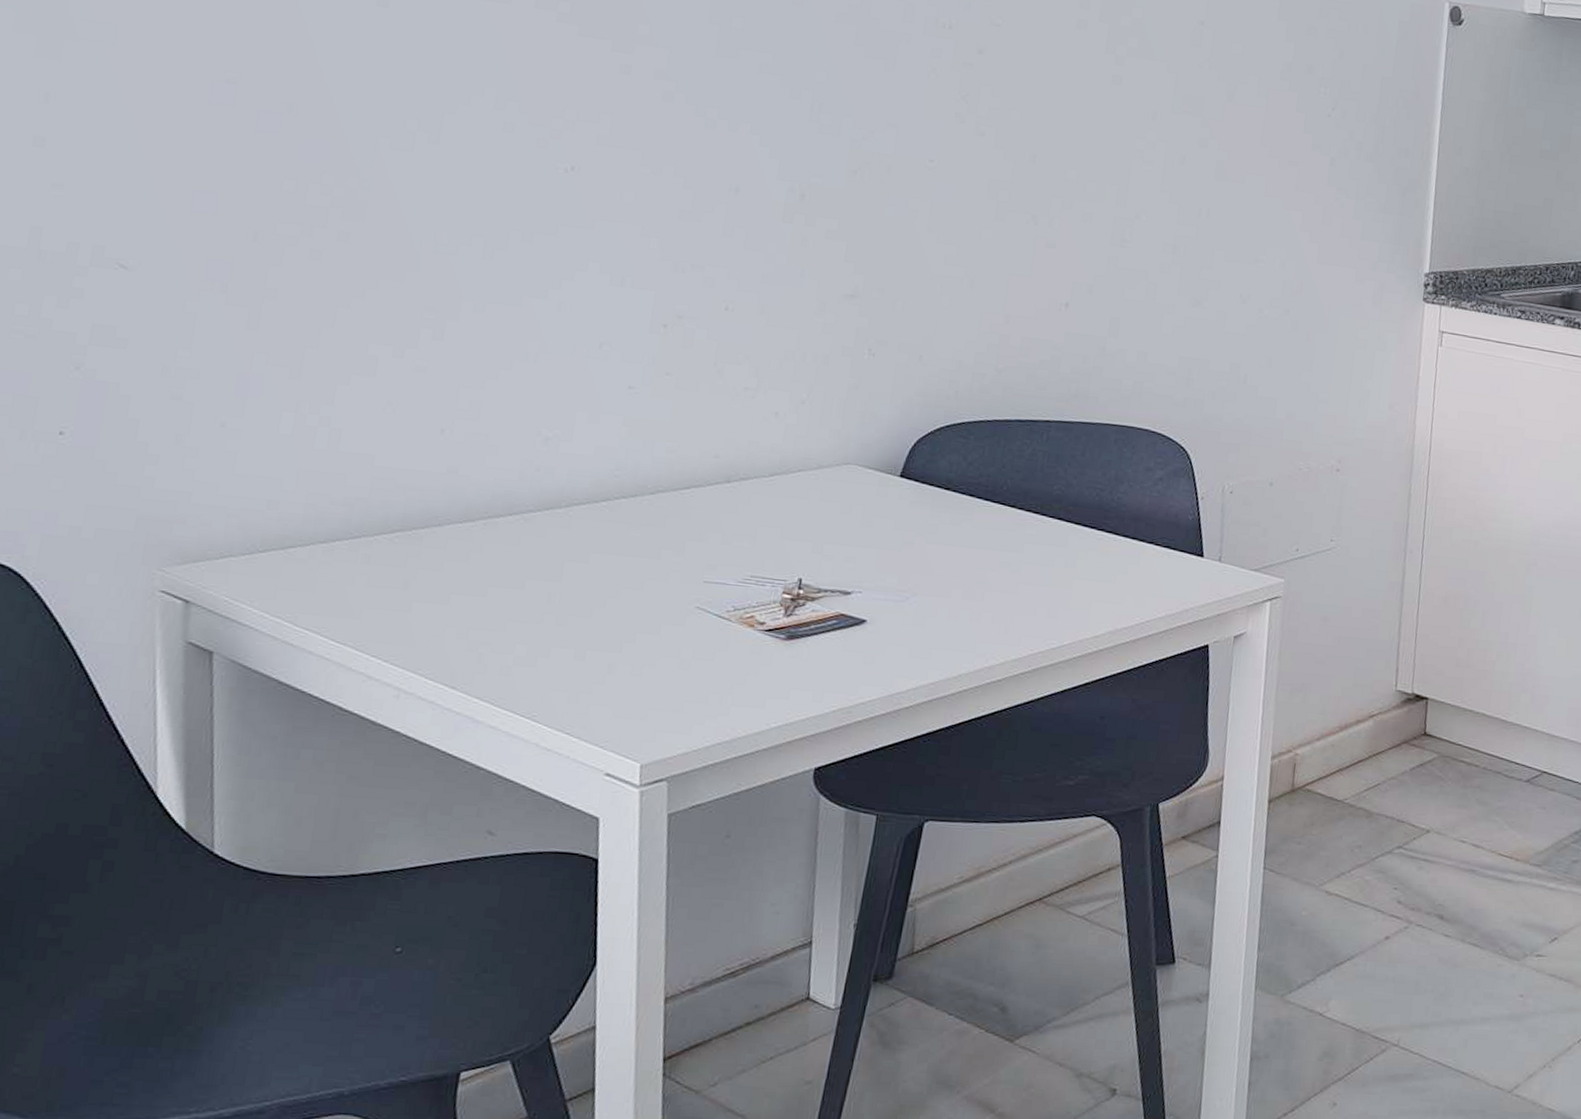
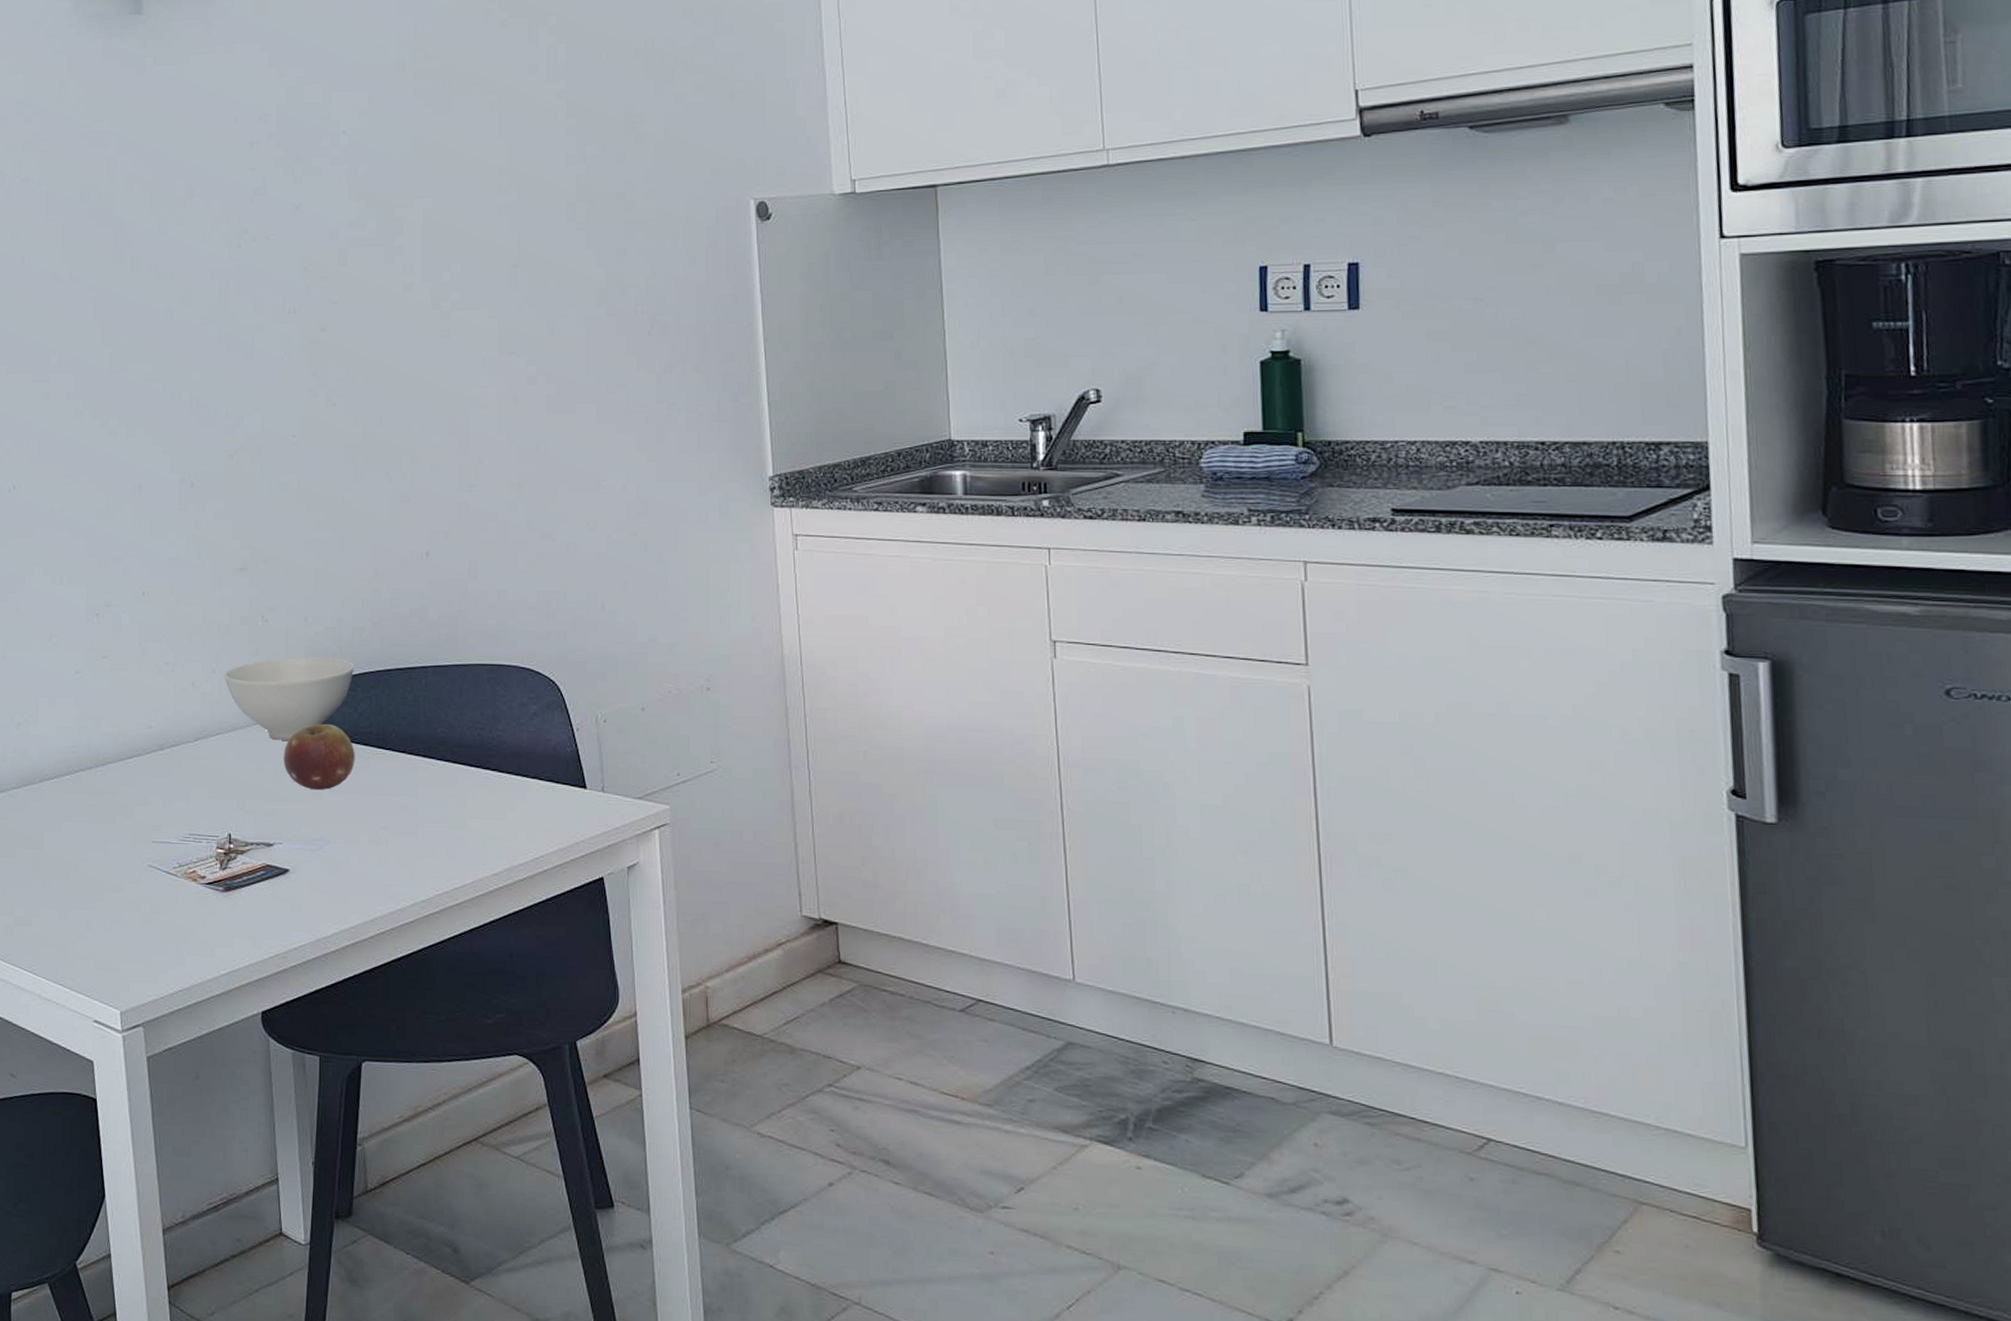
bowl: none [813,396,971,484] -> present [222,657,355,740]
fruit: none [874,469,959,539] -> present [284,724,355,790]

